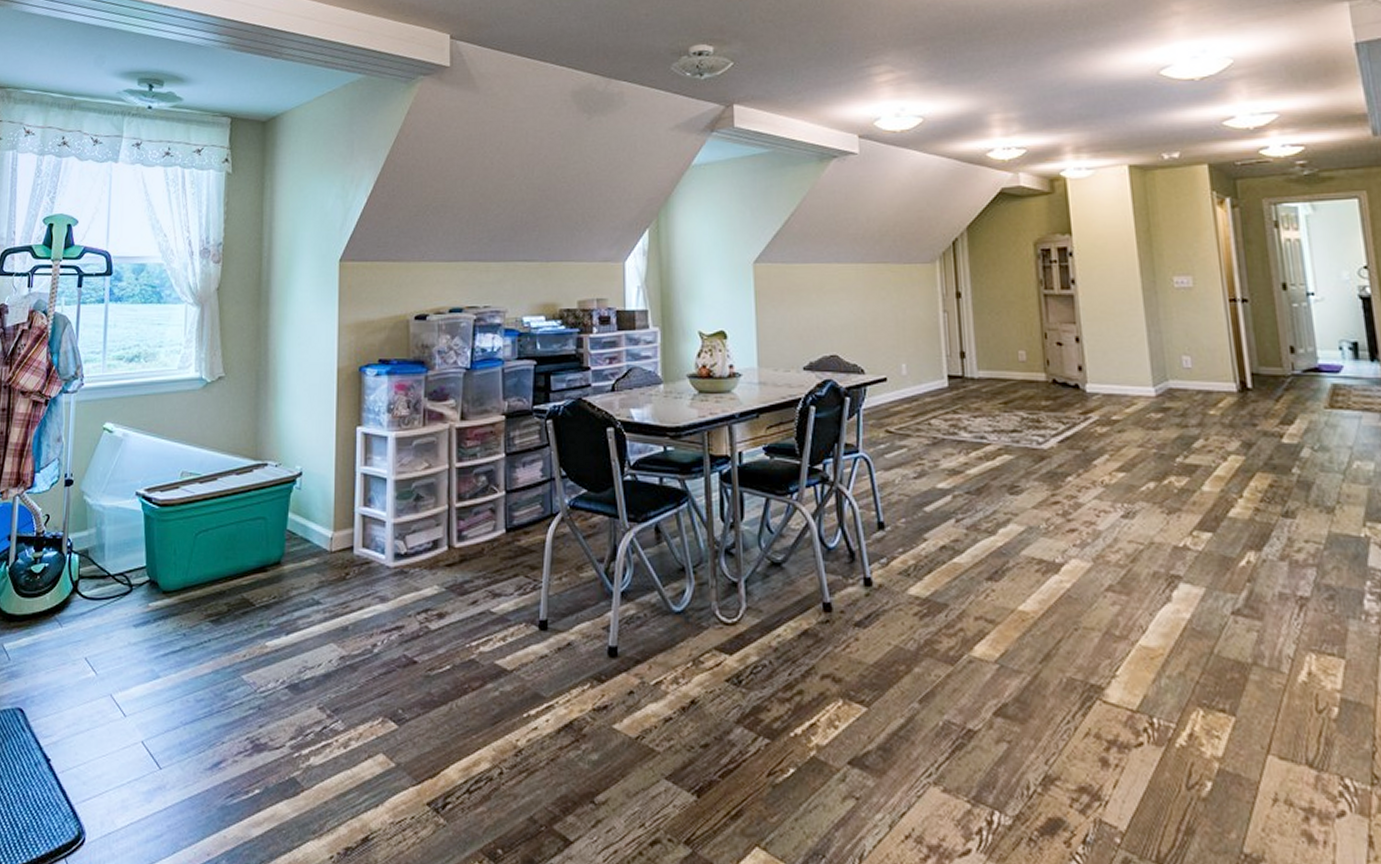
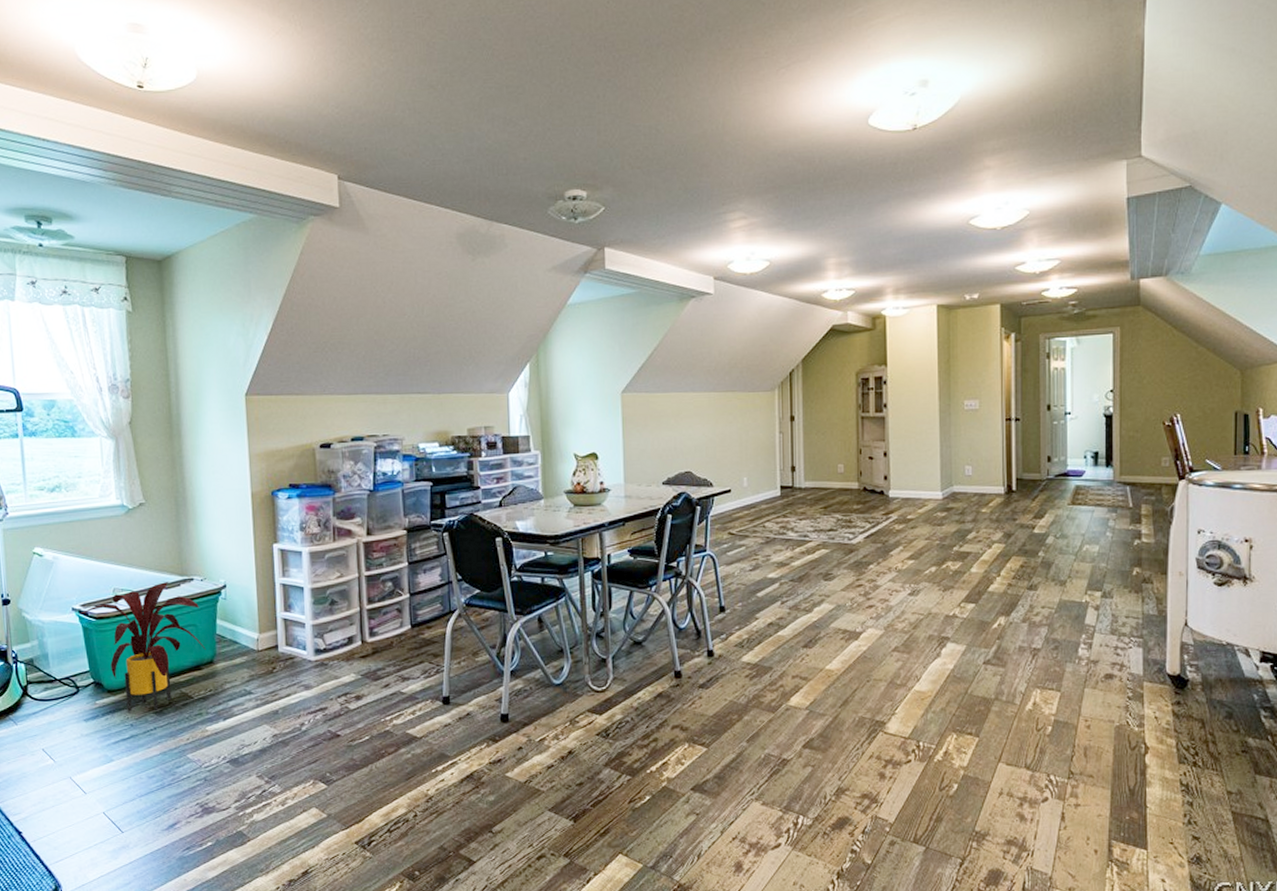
house plant: none [142,465,274,619] -> present [78,581,206,712]

